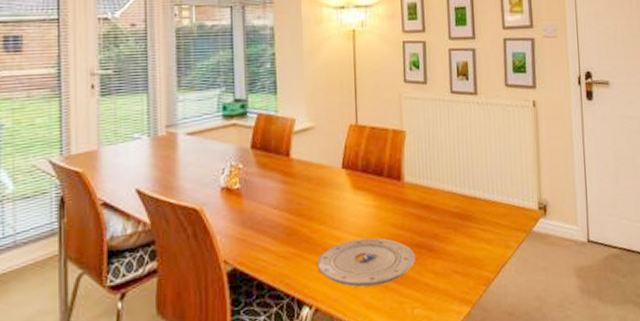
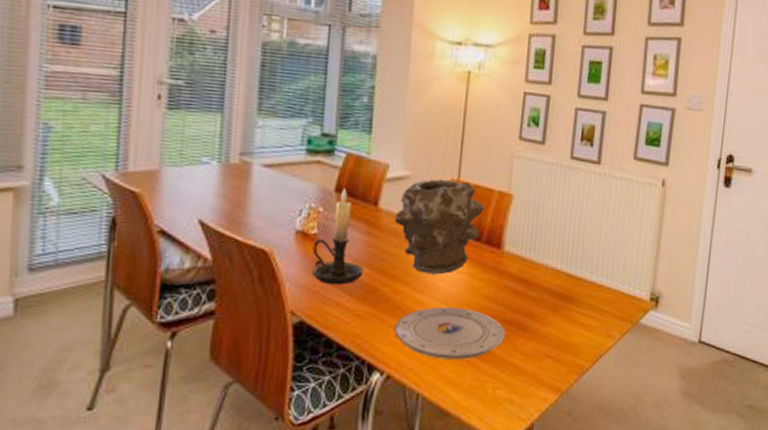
candle holder: none [237,144,283,233] -> present [313,187,363,285]
vase: none [306,125,382,212] -> present [395,179,484,275]

